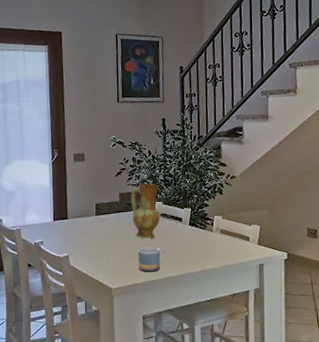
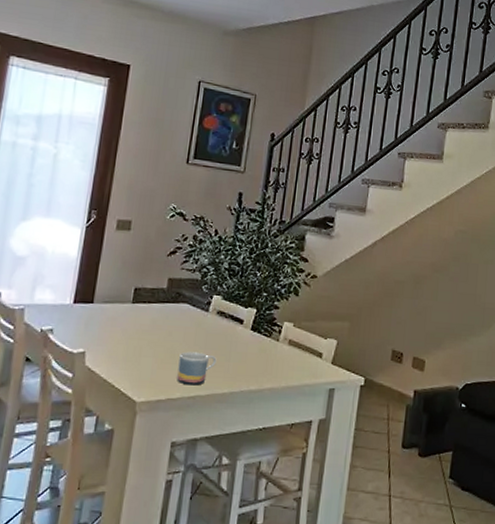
ceramic jug: present [130,183,160,239] -> none [180,269,221,341]

